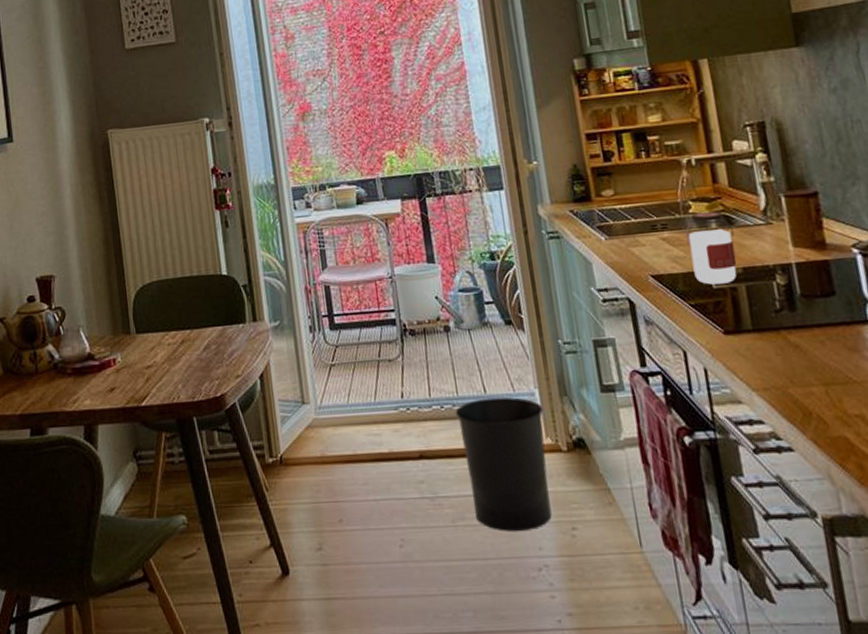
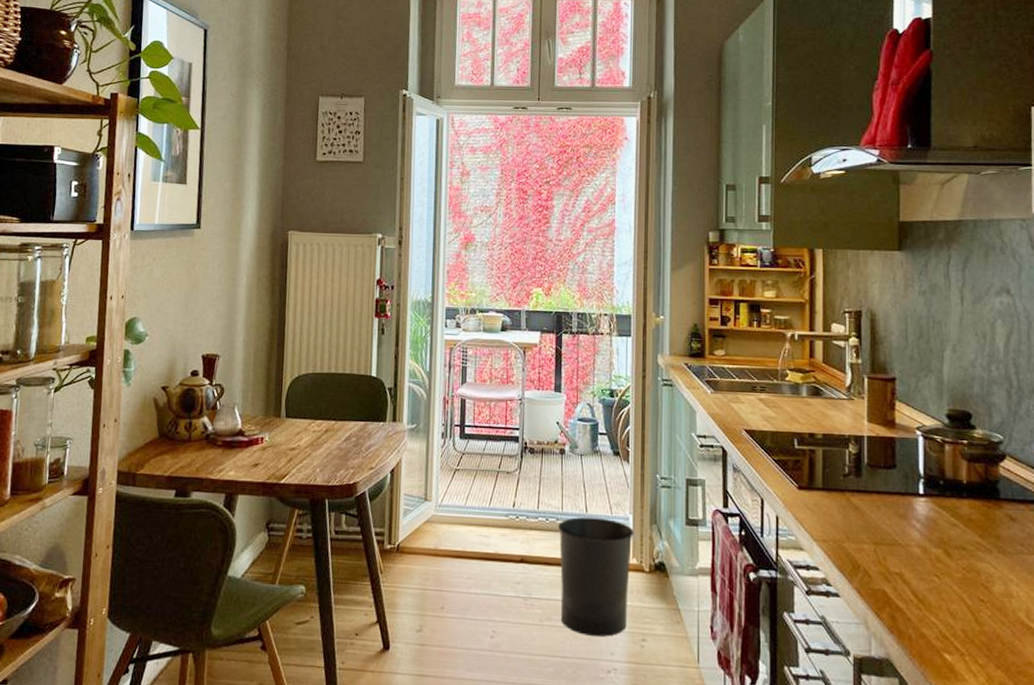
jar: present [685,212,737,285] -> none [780,381,820,446]

